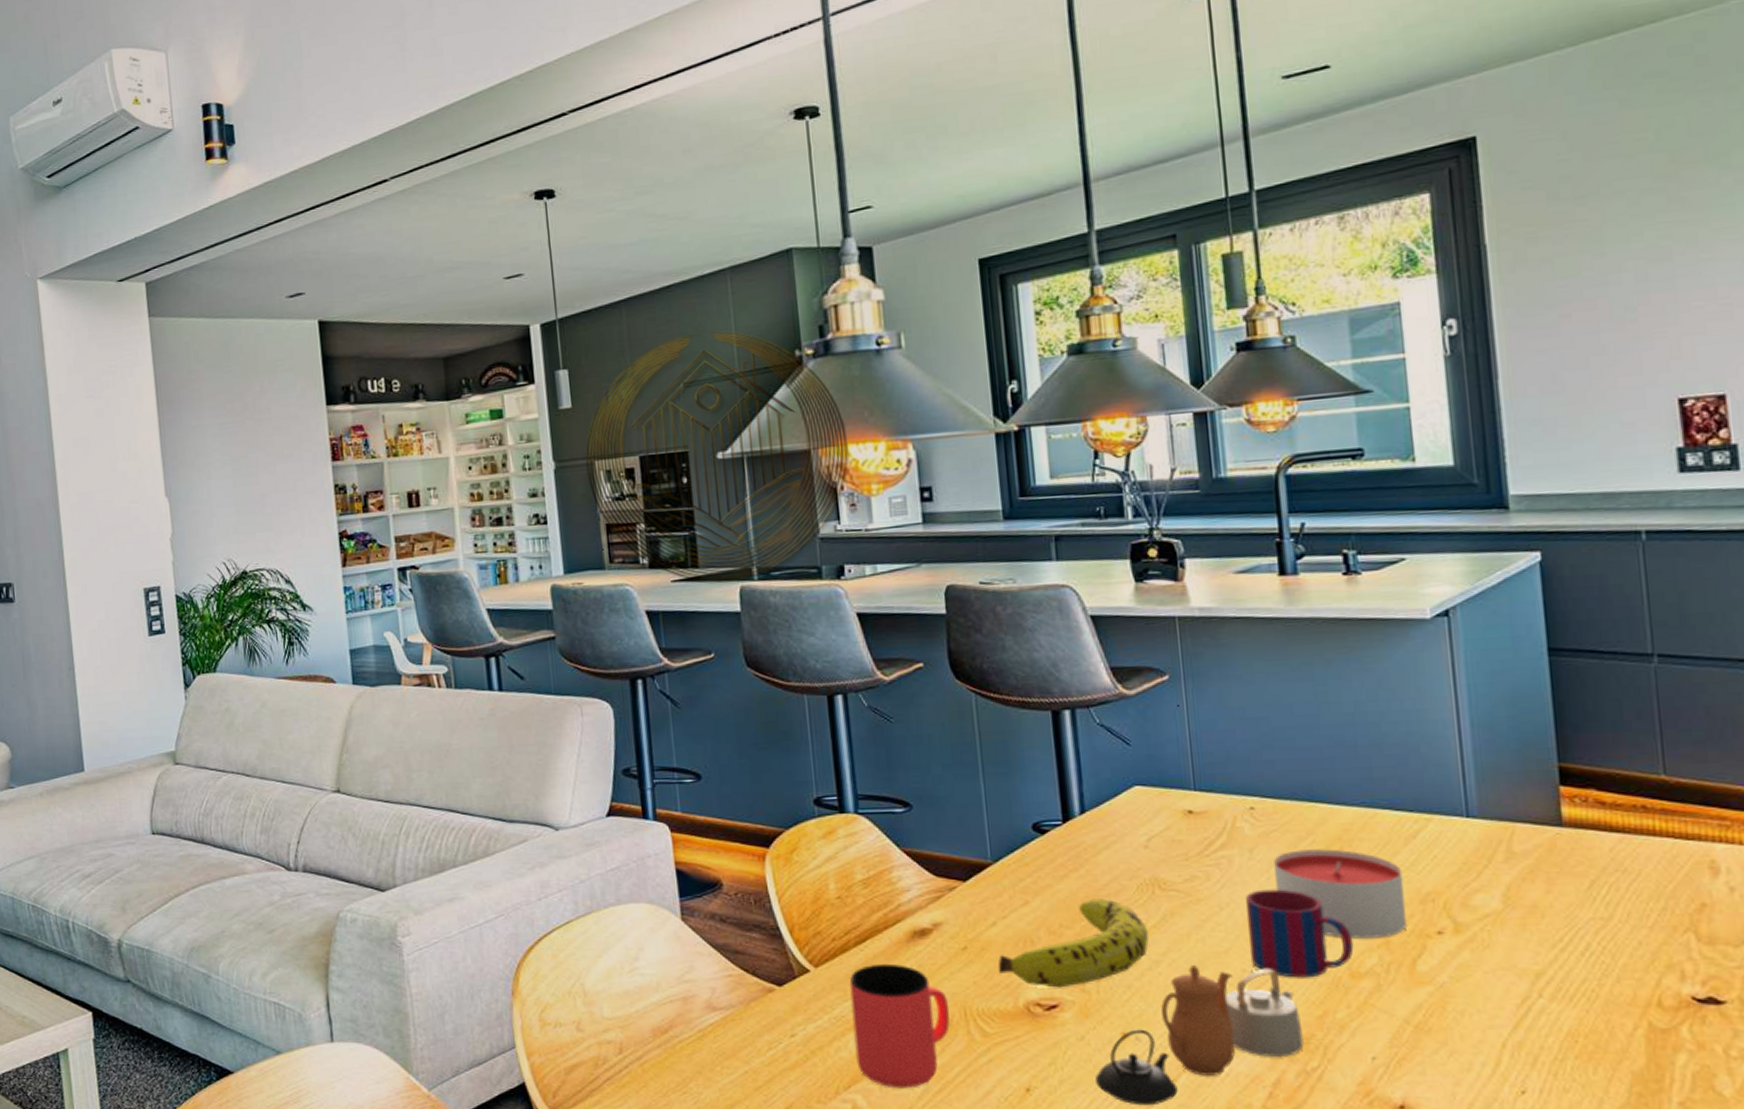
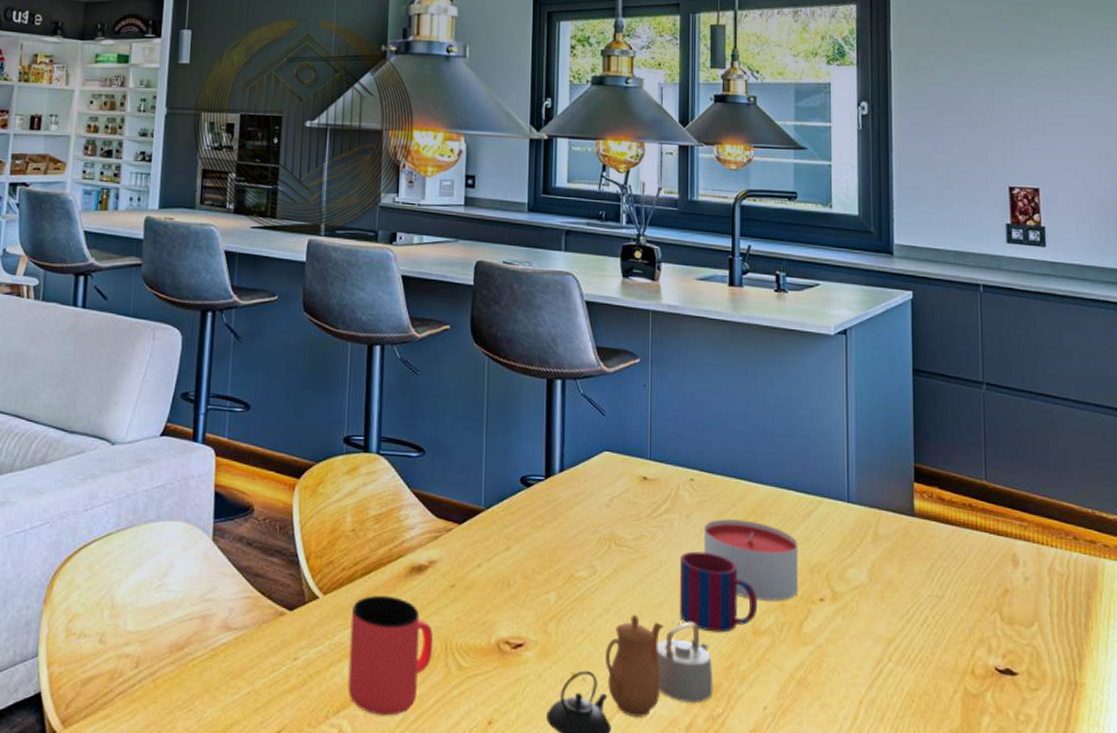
fruit: present [997,898,1150,988] -> none [478,548,603,628]

